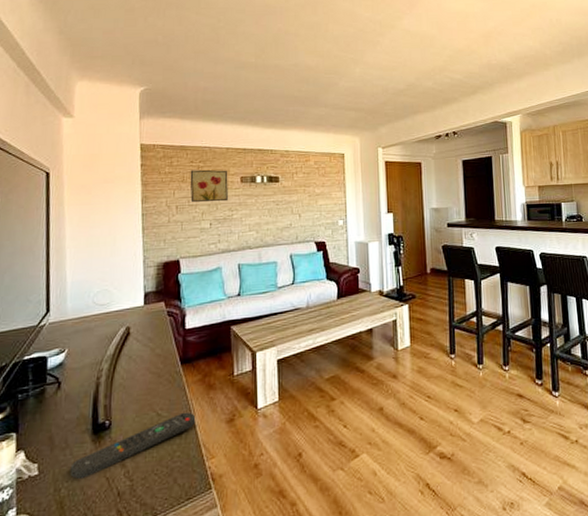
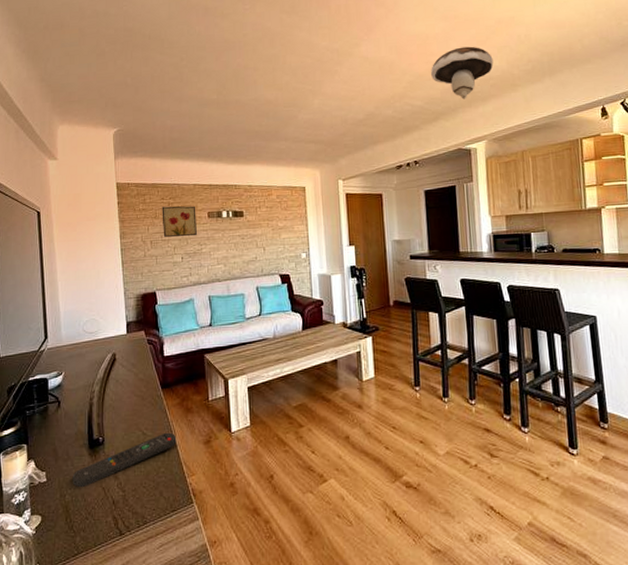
mushroom: none [470,26,528,75] -> present [431,46,494,100]

